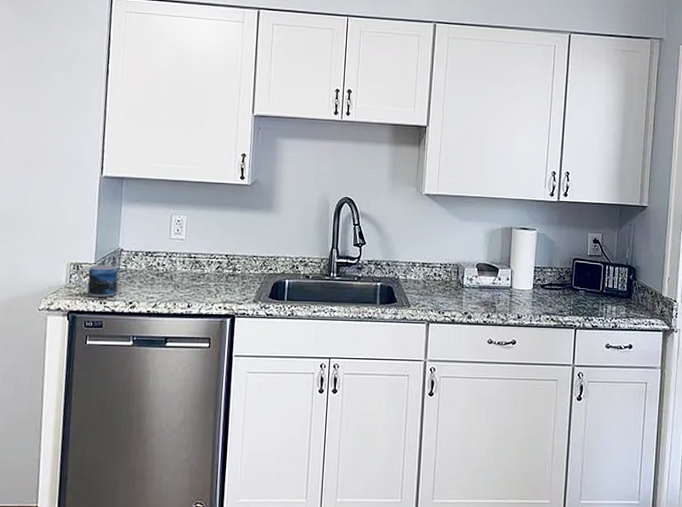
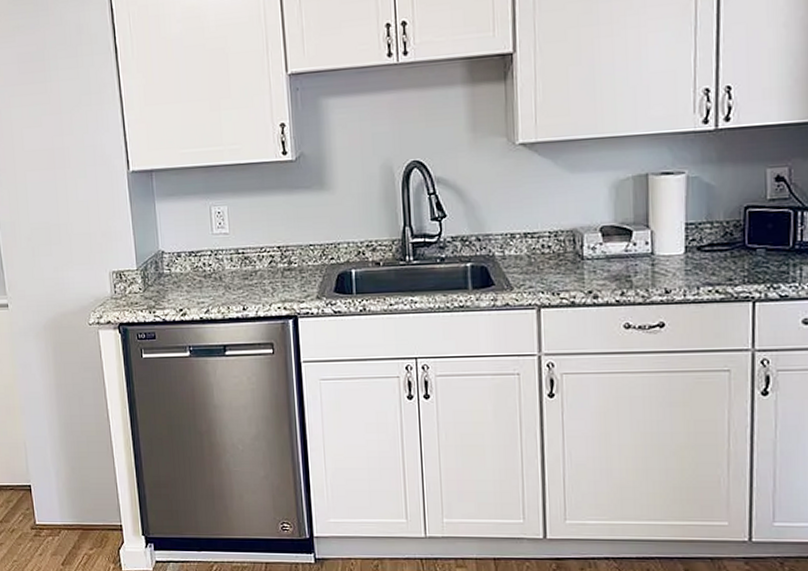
mug: present [76,264,119,297] -> none [120,270,165,306]

